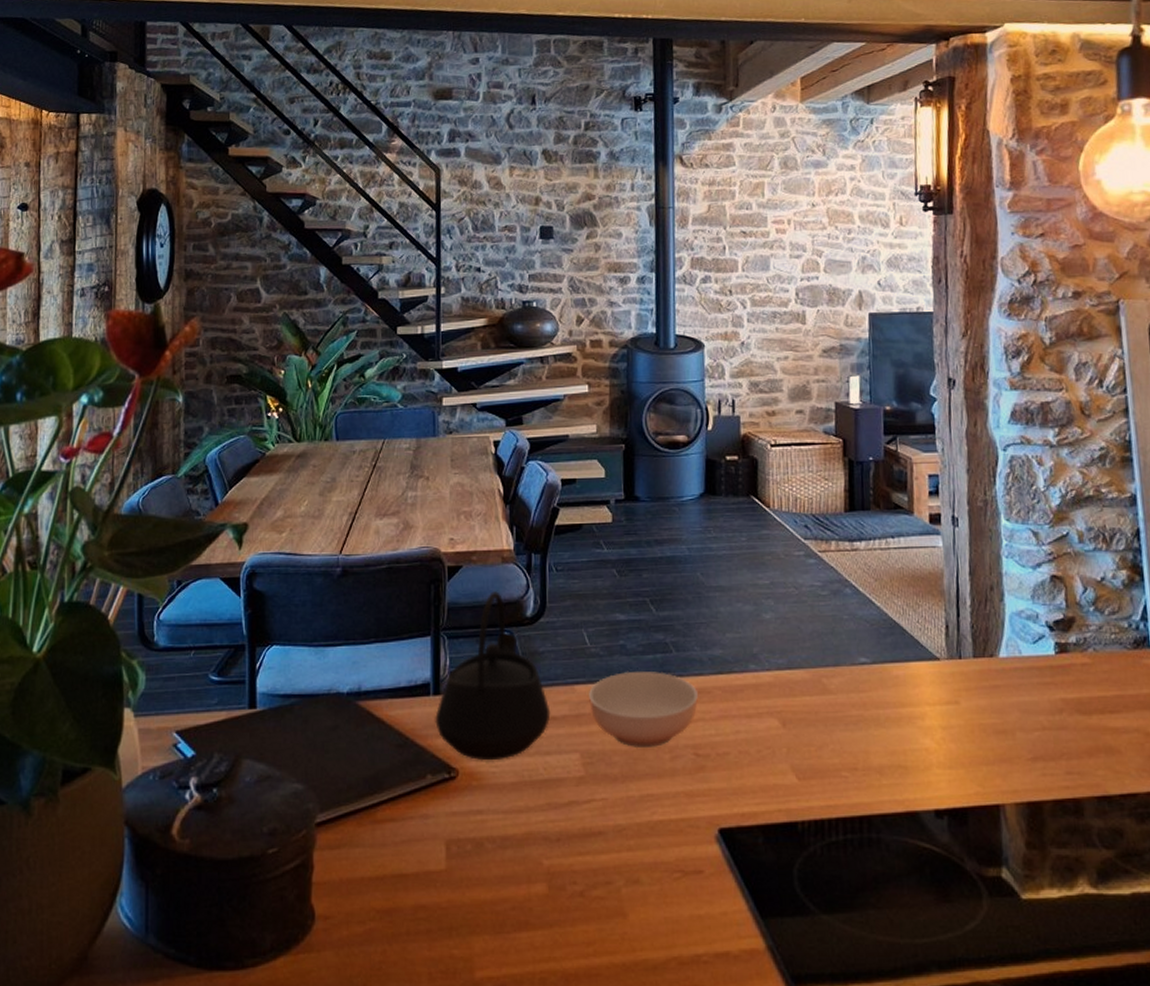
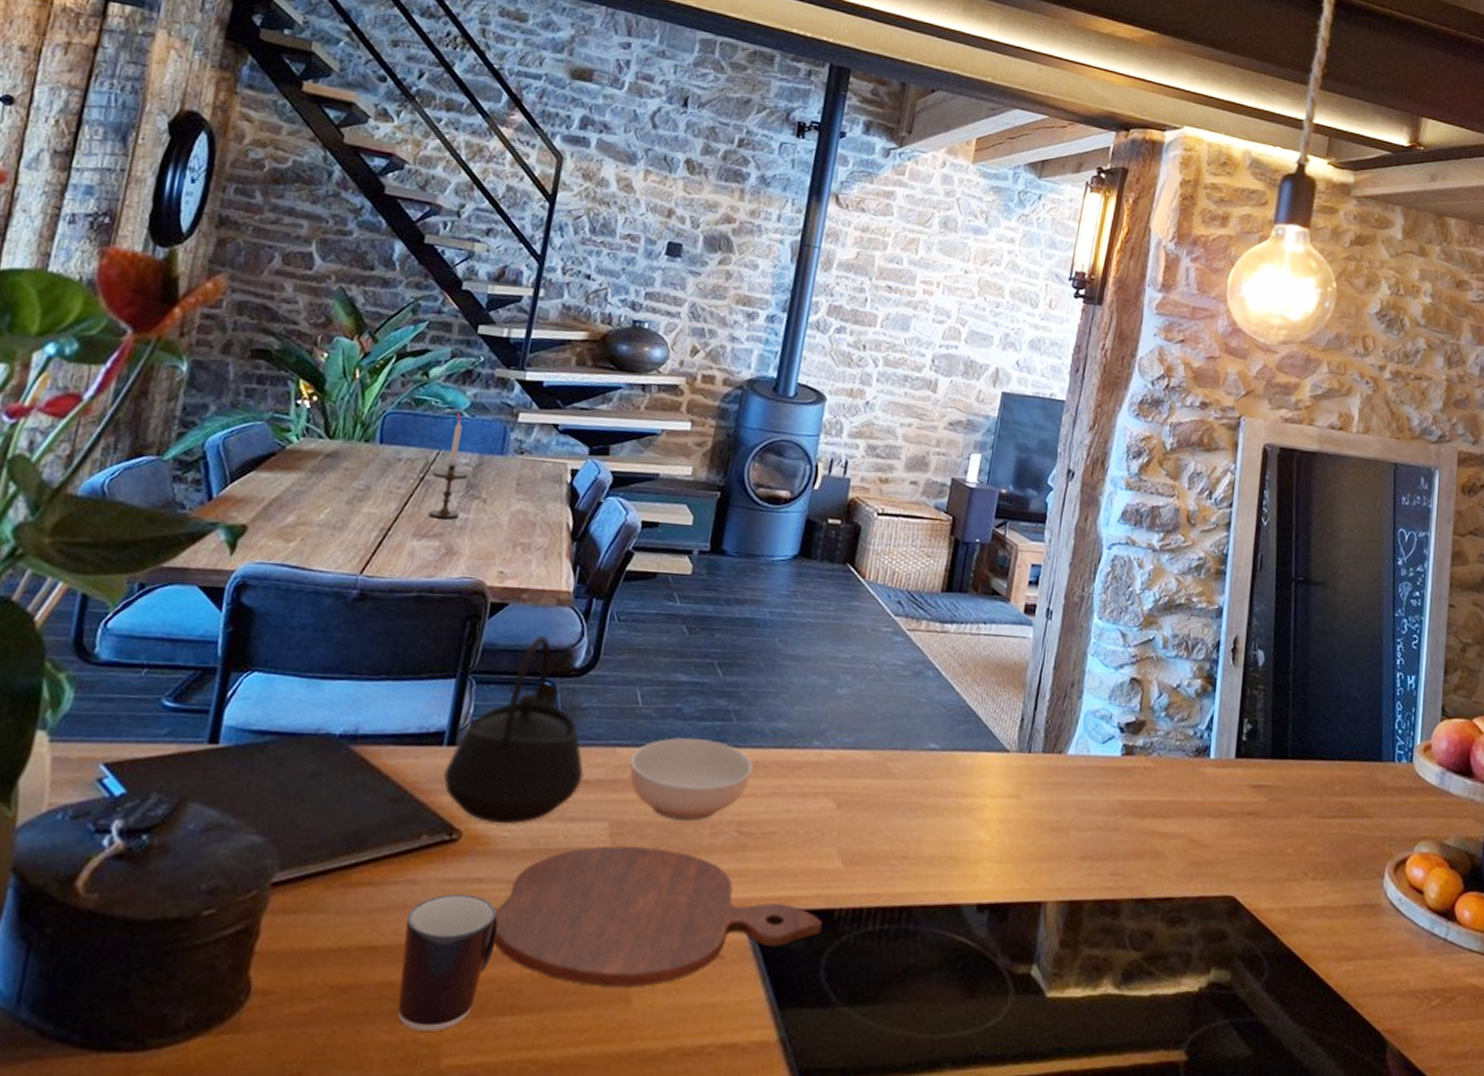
candlestick: none [381,405,411,499] -> present [428,413,470,520]
mug: none [427,825,503,947] -> present [397,894,499,1031]
cutting board: none [498,774,788,901] -> present [494,846,822,986]

